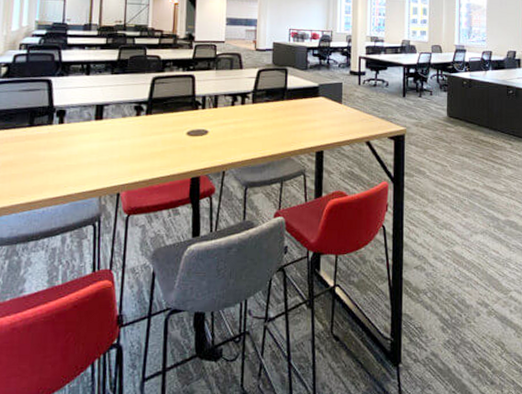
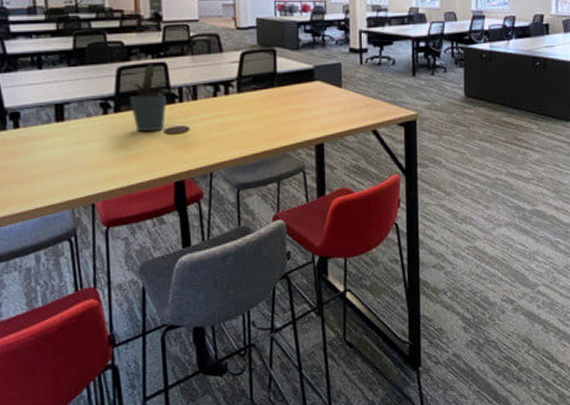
potted plant: none [153,76,196,133] -> present [120,64,170,132]

